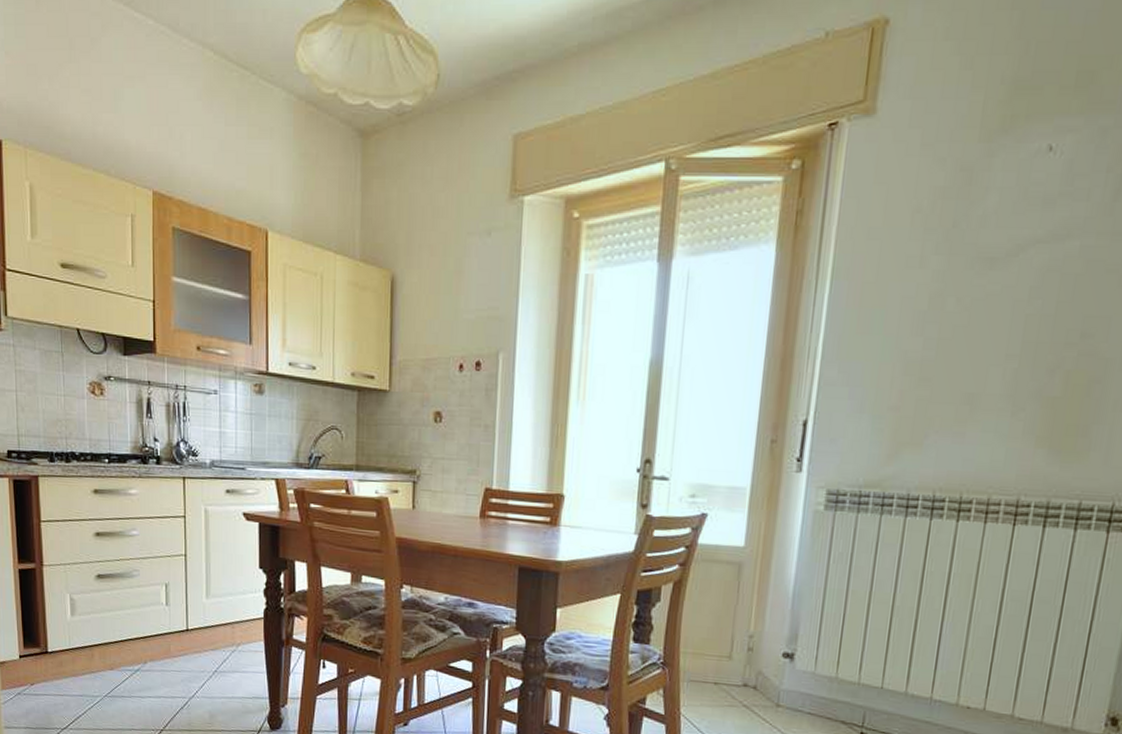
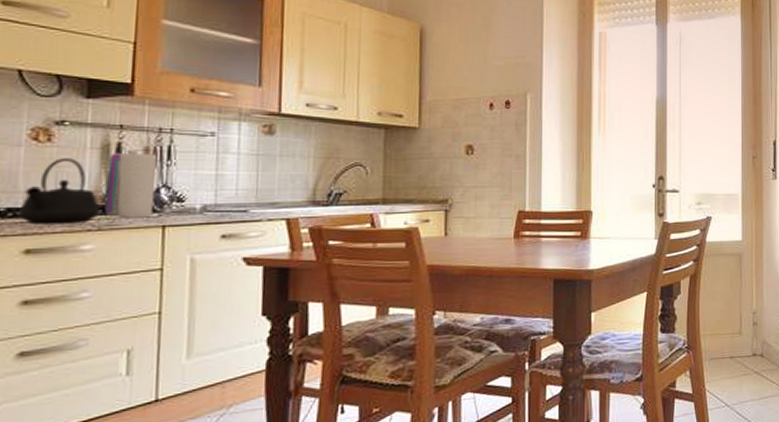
kettle: none [87,410,140,471] -> present [18,158,101,226]
paper towel holder: none [142,404,176,469] -> present [104,149,158,218]

